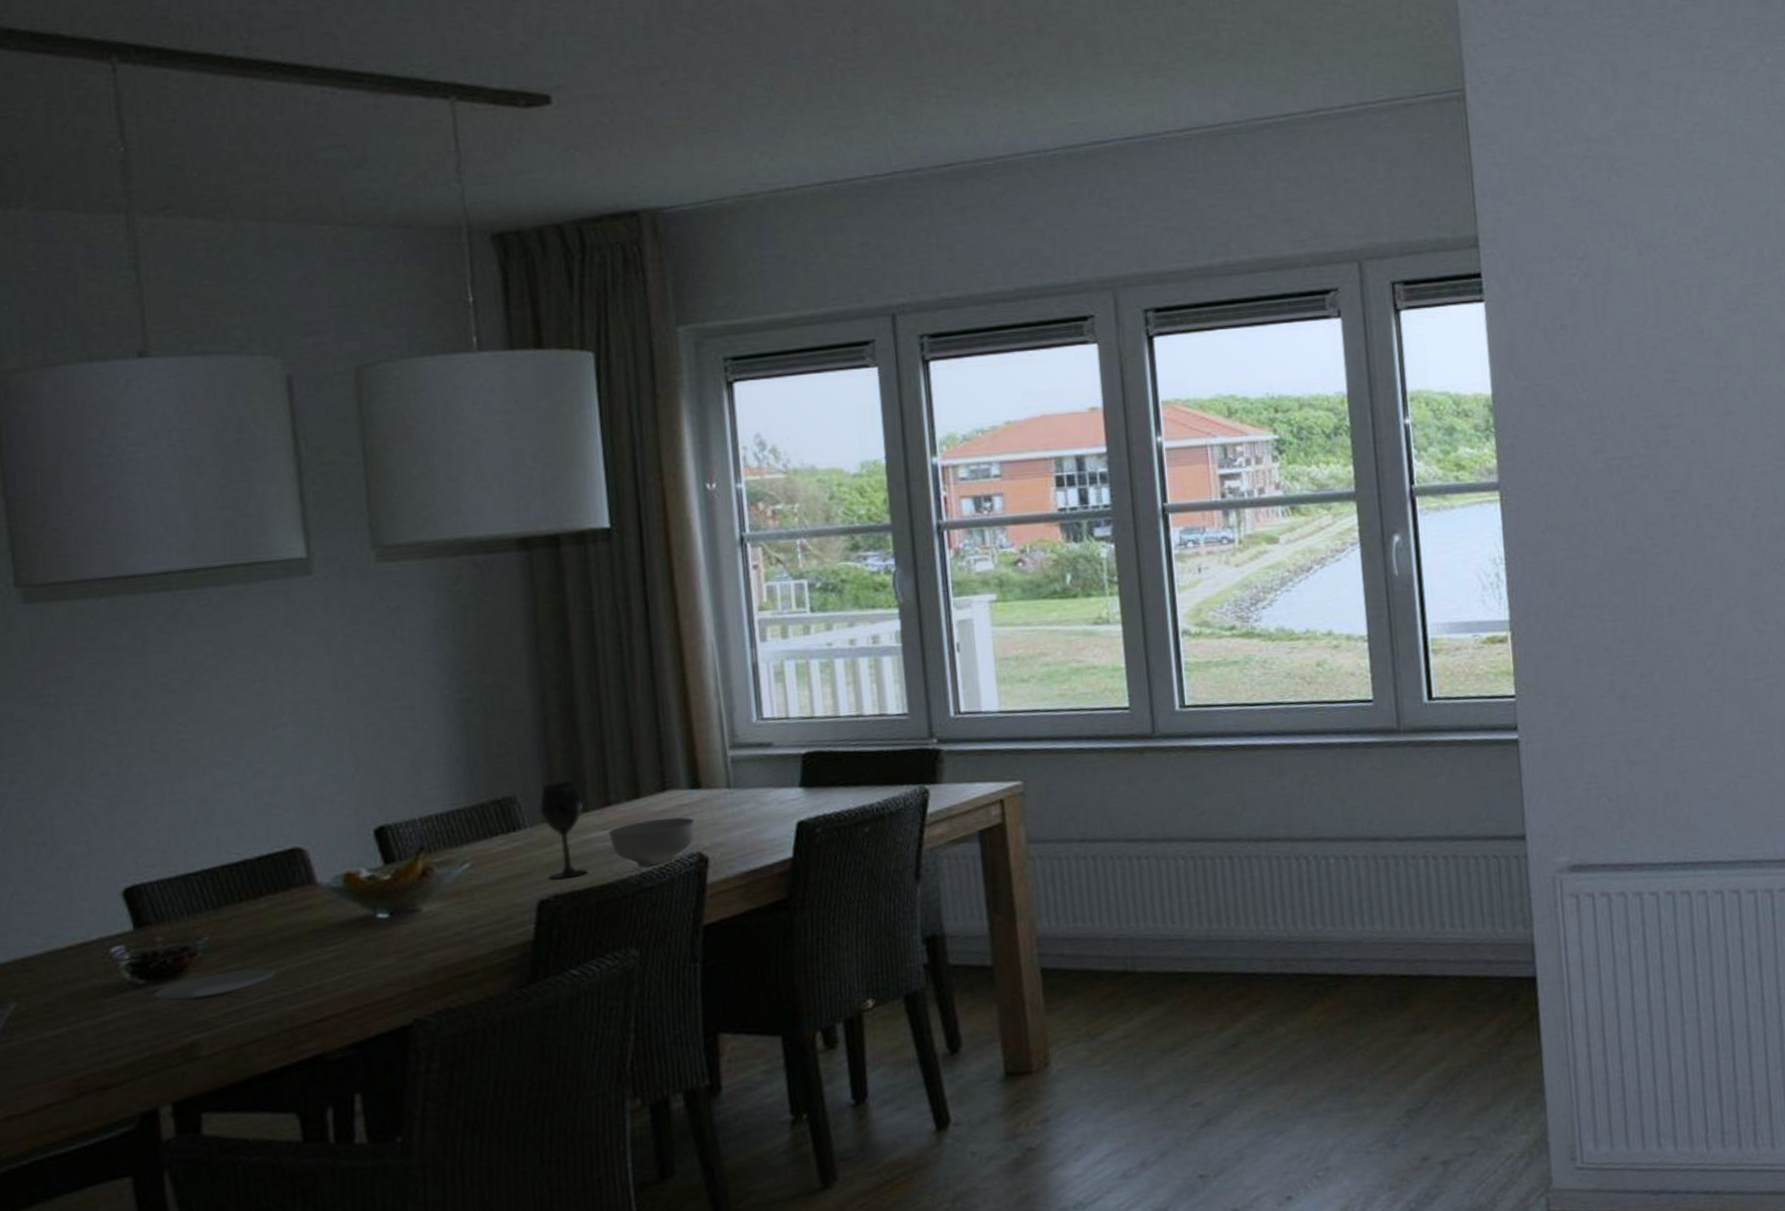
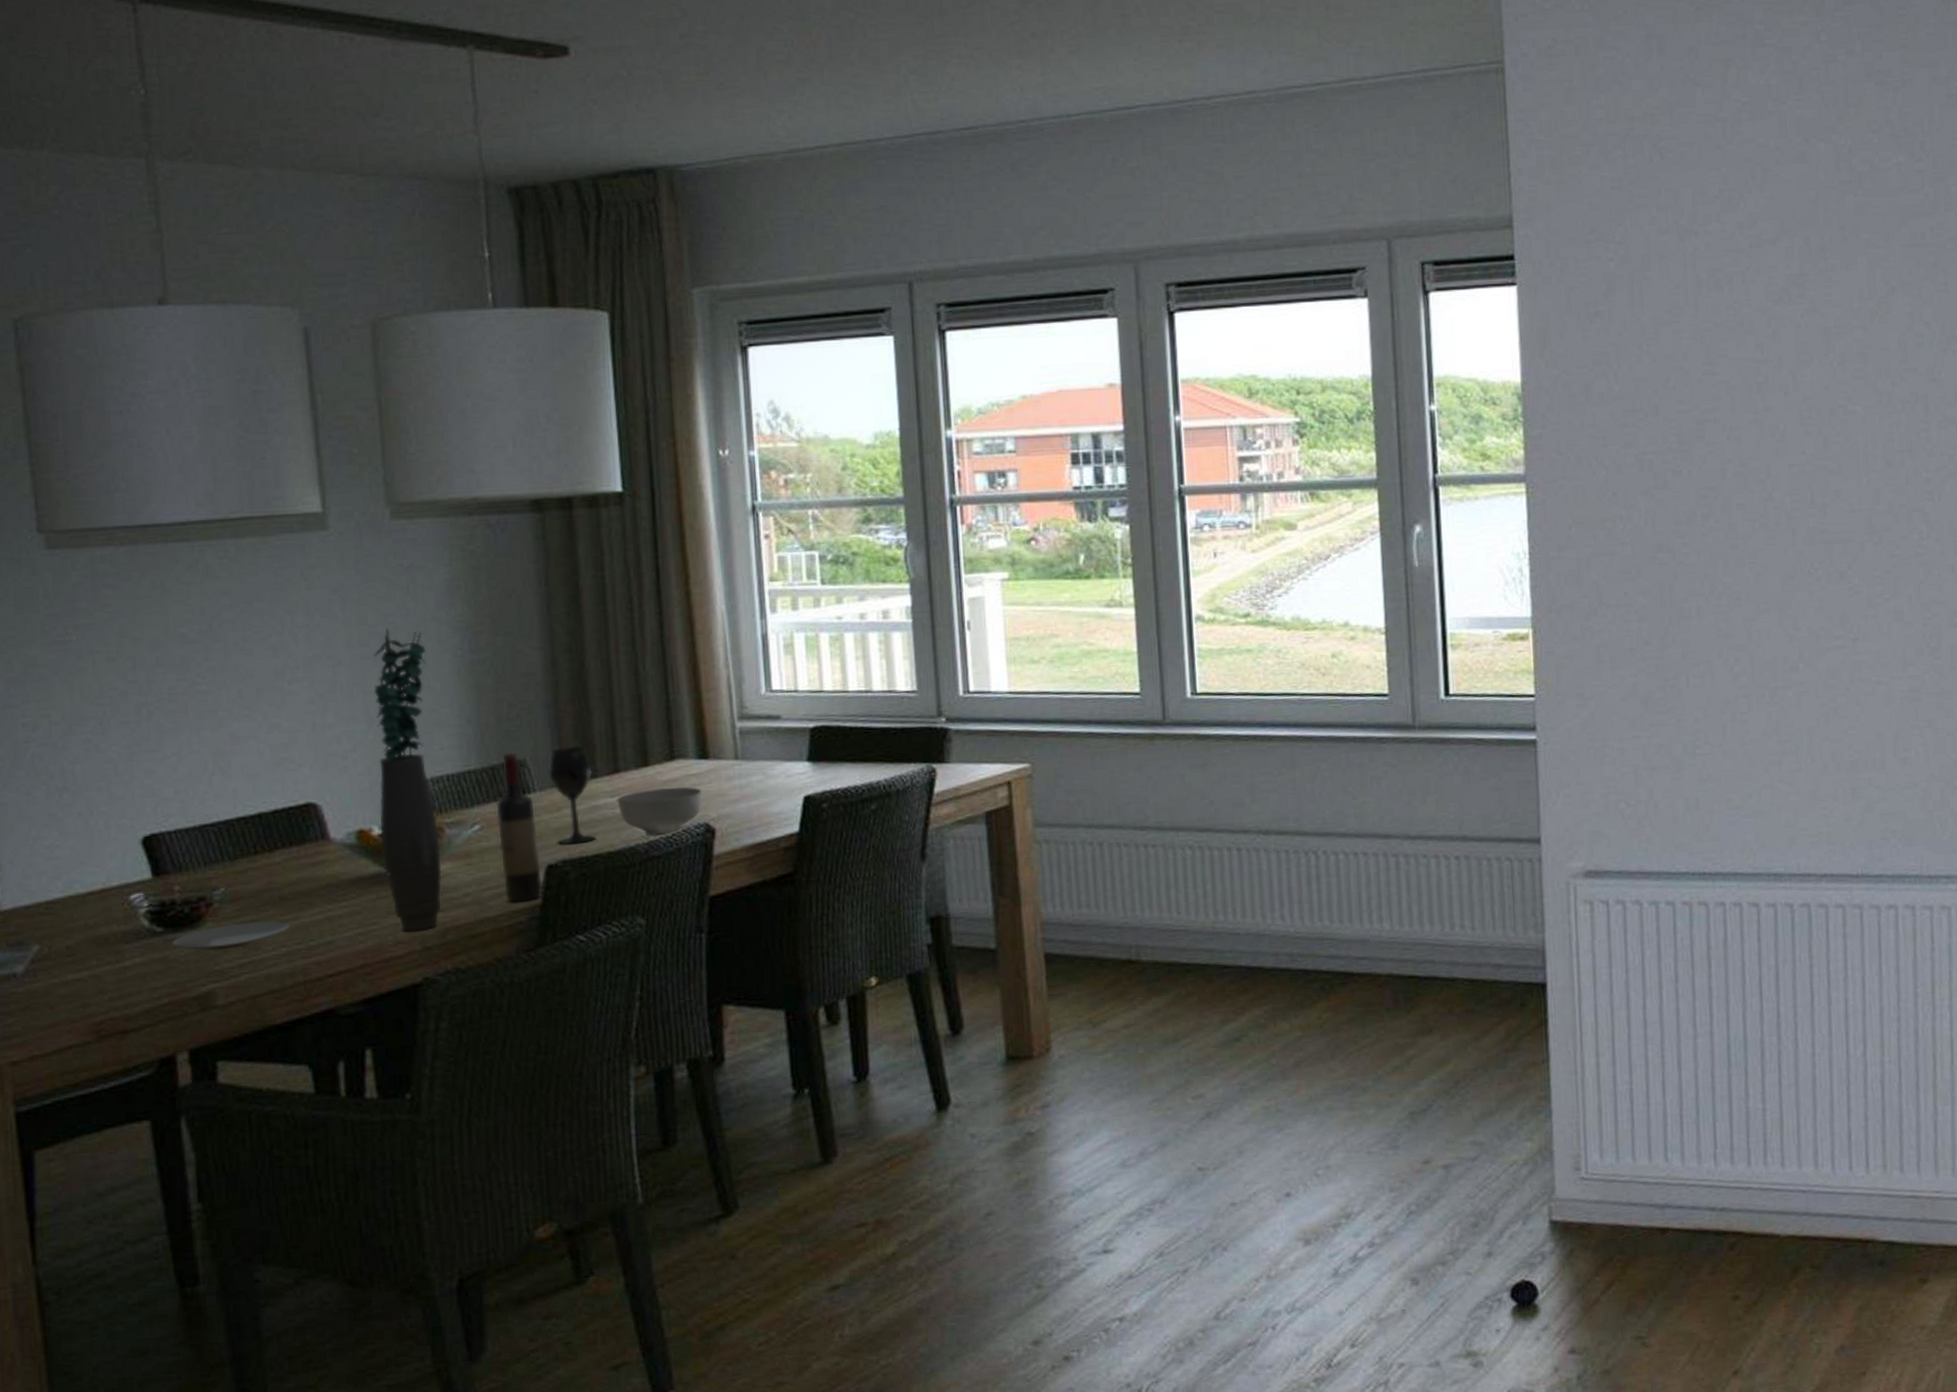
vase: none [360,669,432,974] -> present [374,627,442,932]
wine bottle: none [486,789,535,940] -> present [496,752,543,903]

